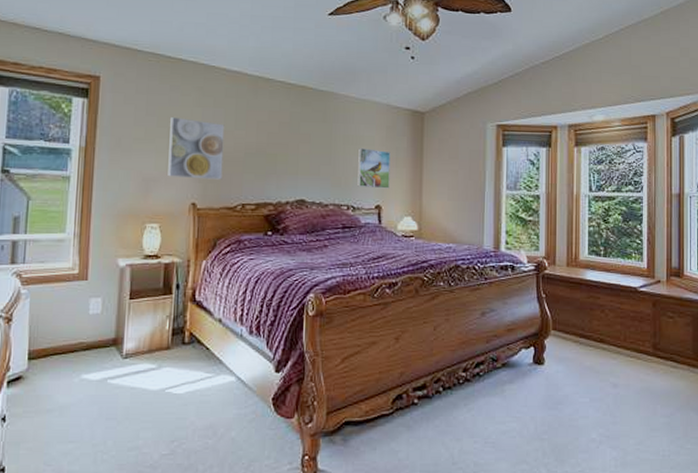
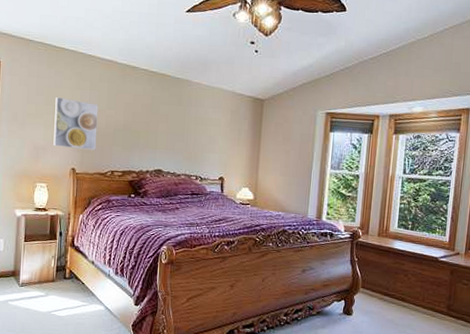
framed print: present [357,148,391,189] -> none [205,129,234,164]

